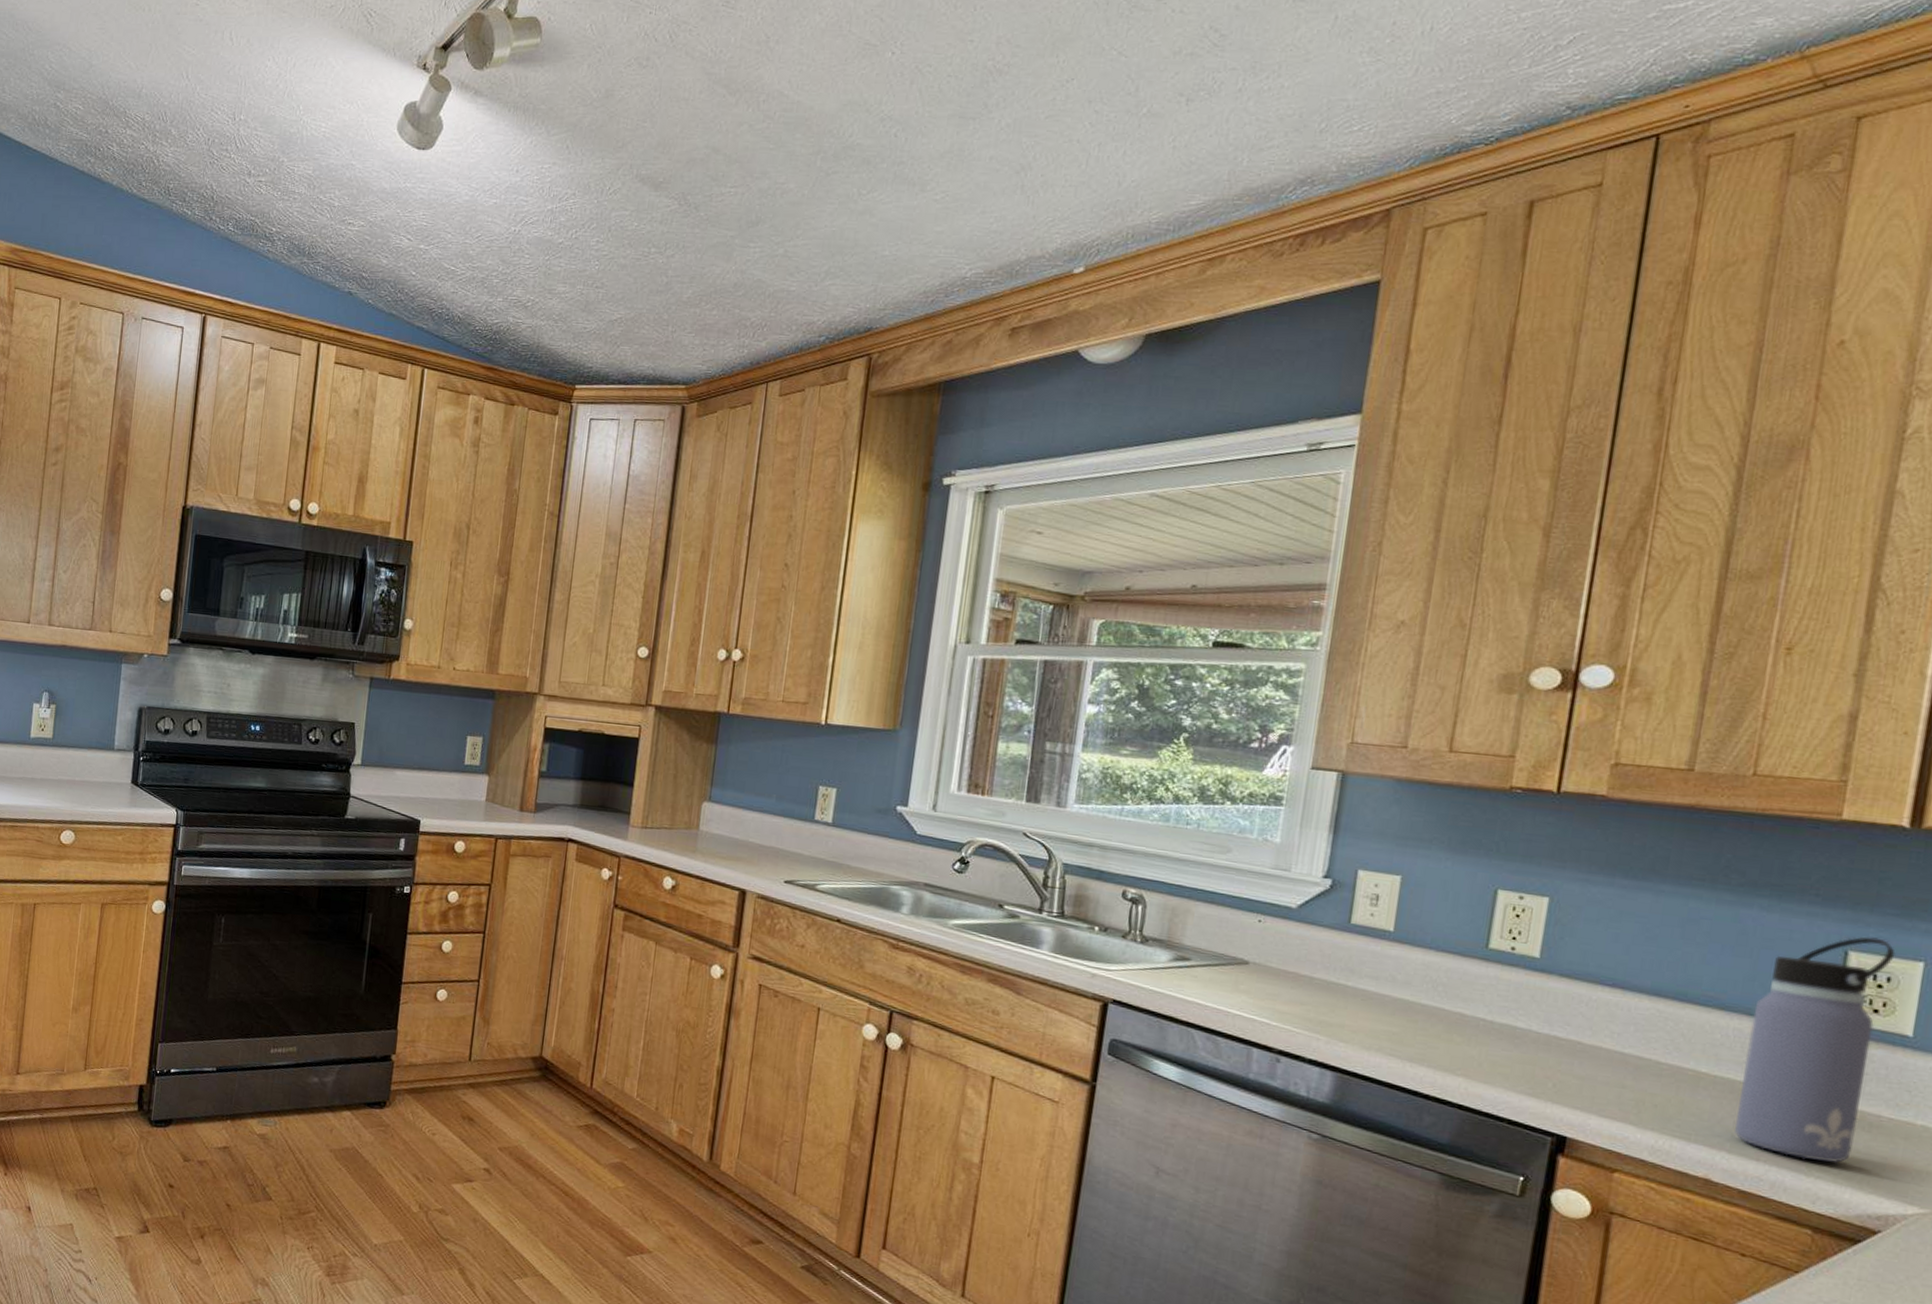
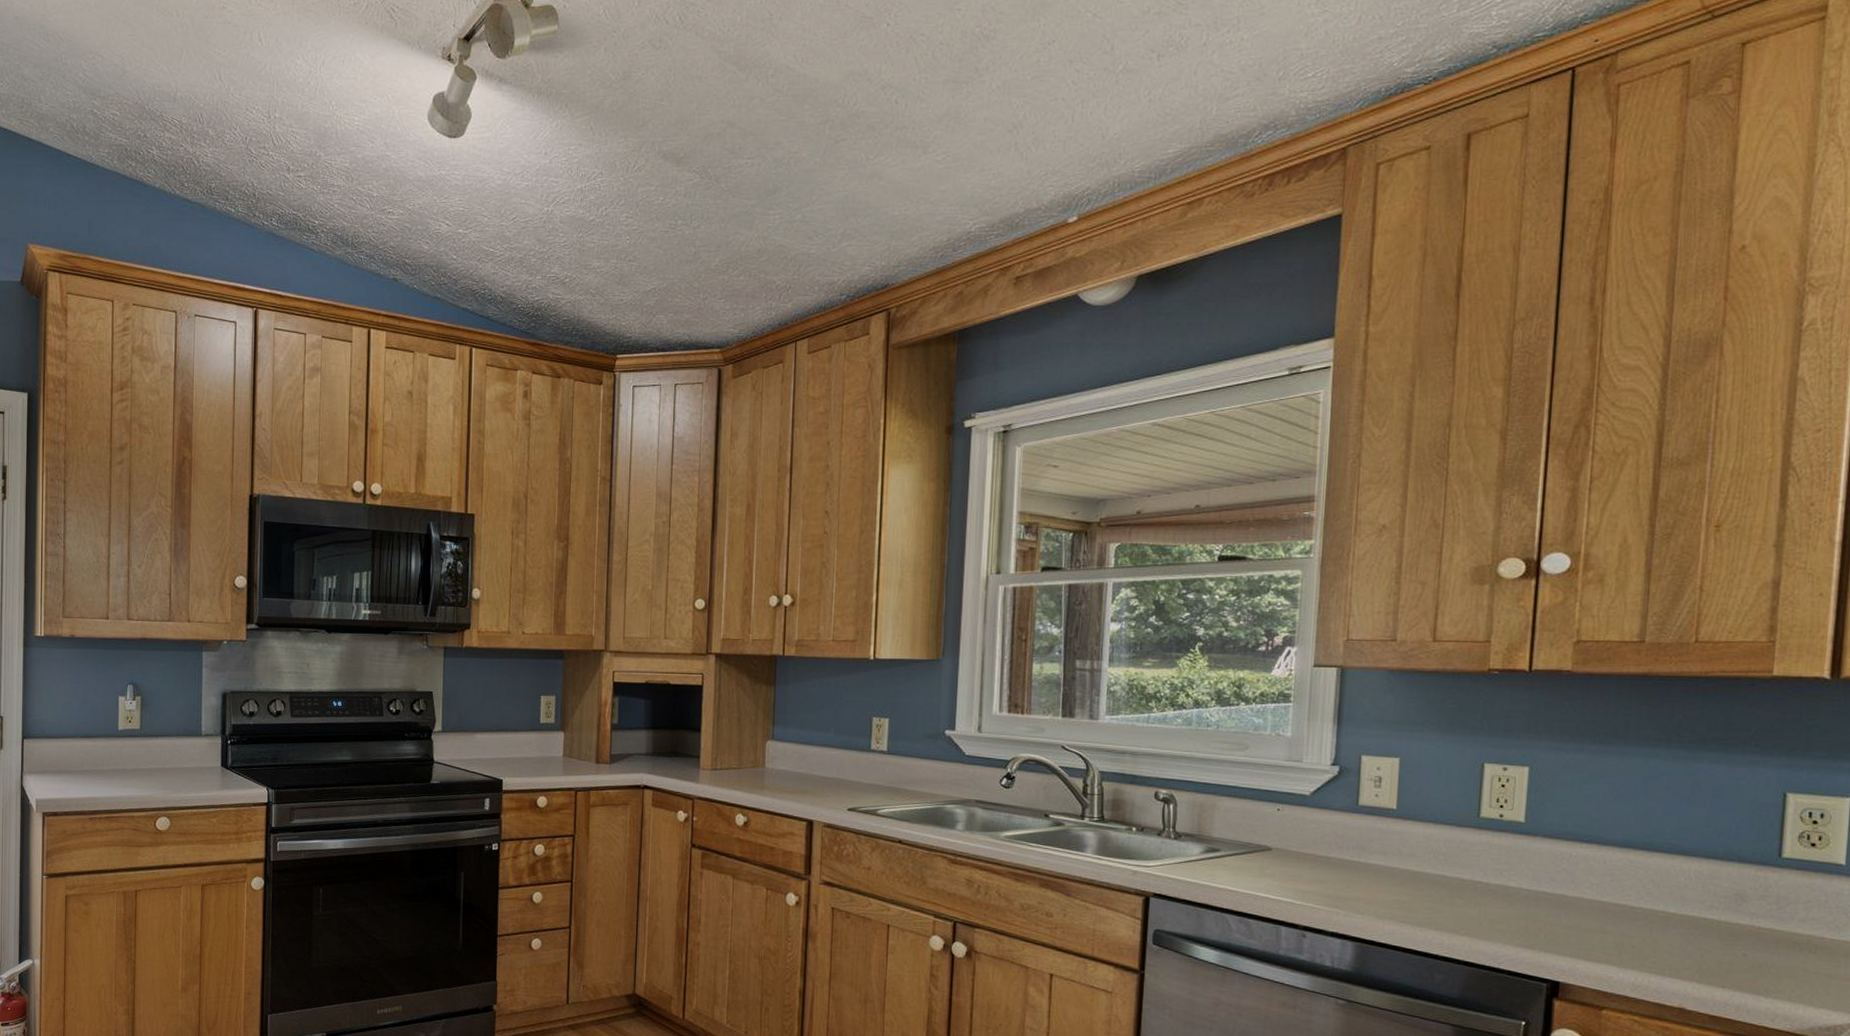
water bottle: present [1734,937,1895,1163] -> none [1701,779,1826,983]

